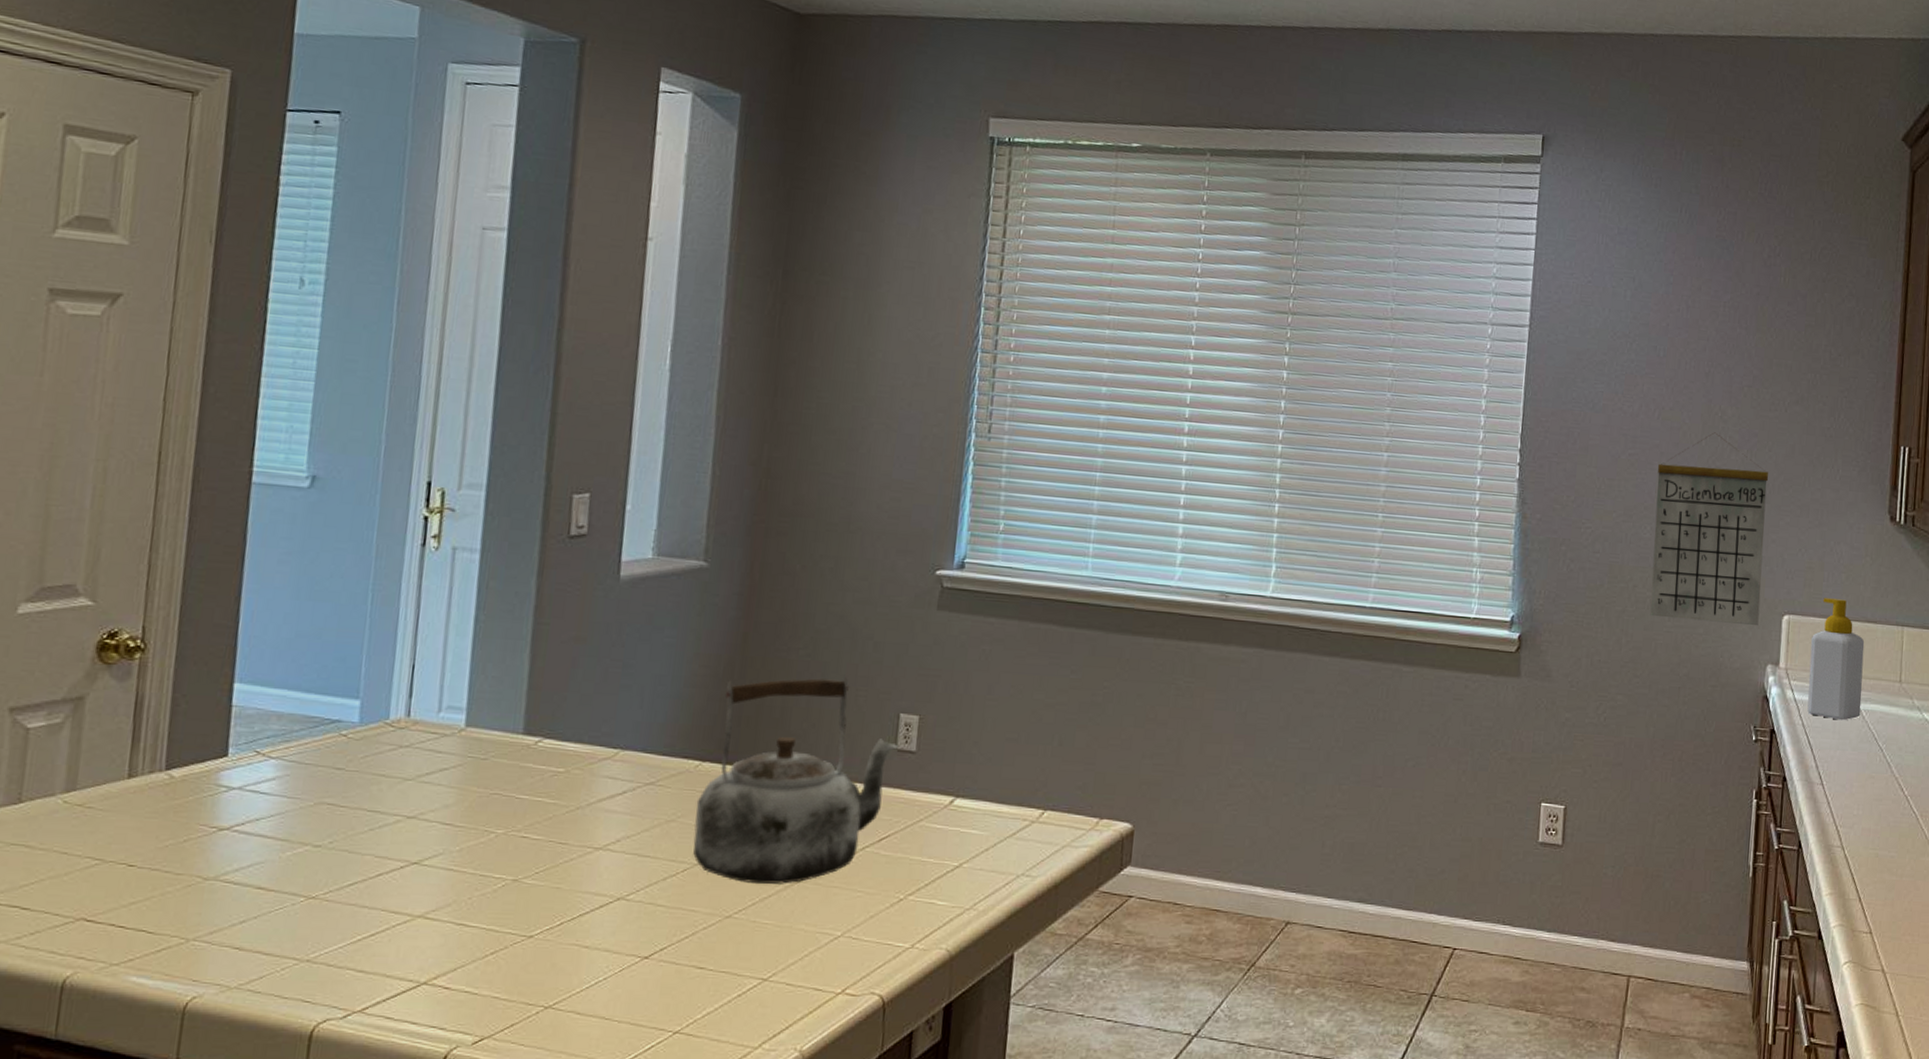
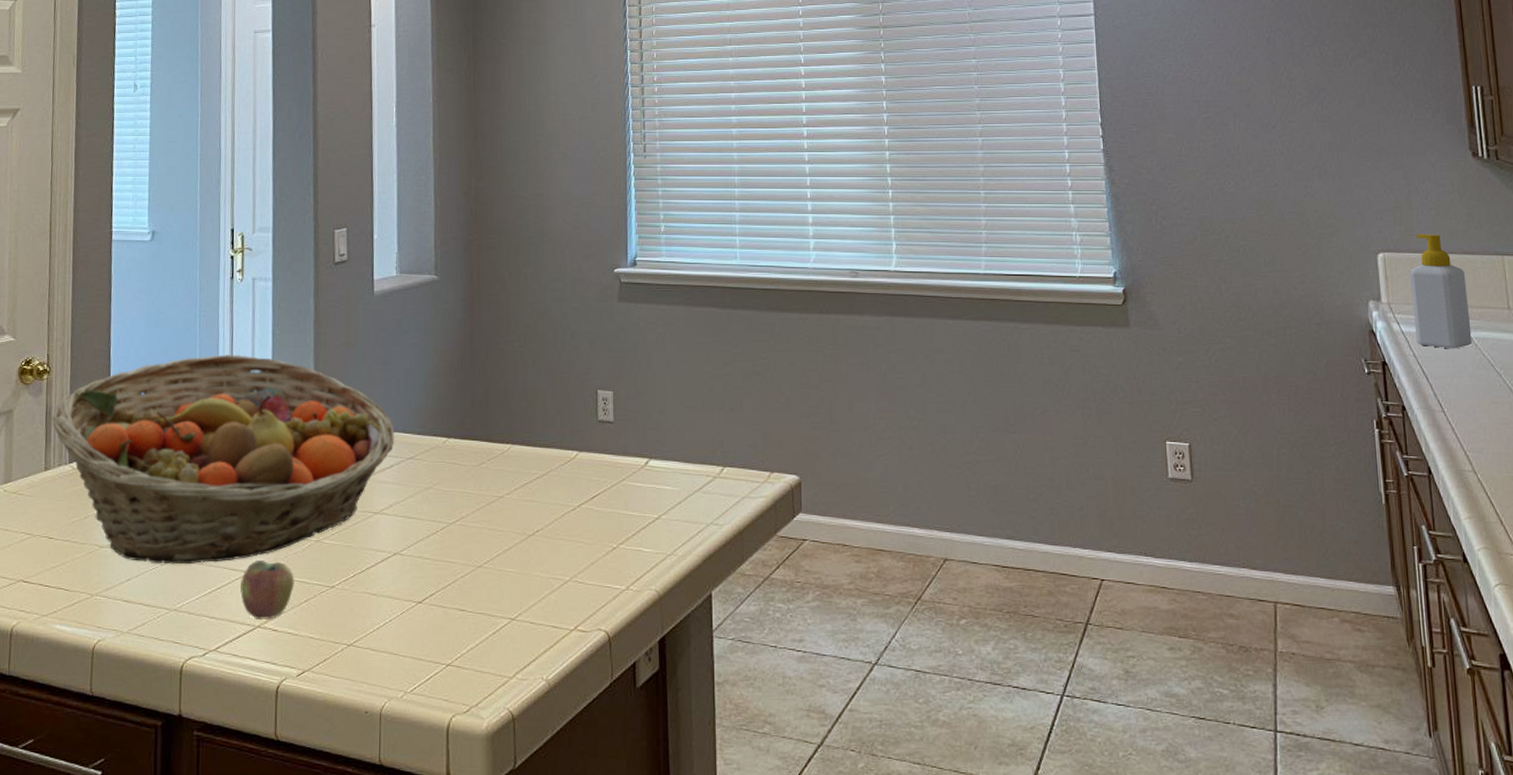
fruit basket: none [143,641,633,905] -> present [51,355,395,565]
apple: none [402,901,480,975] -> present [240,560,295,620]
kettle: present [693,676,898,885] -> none [446,361,599,539]
calendar: present [1650,432,1769,626] -> none [1233,91,1354,266]

